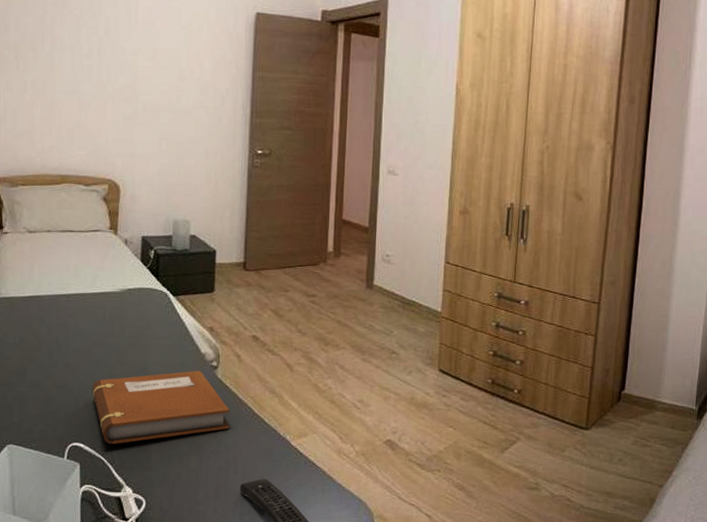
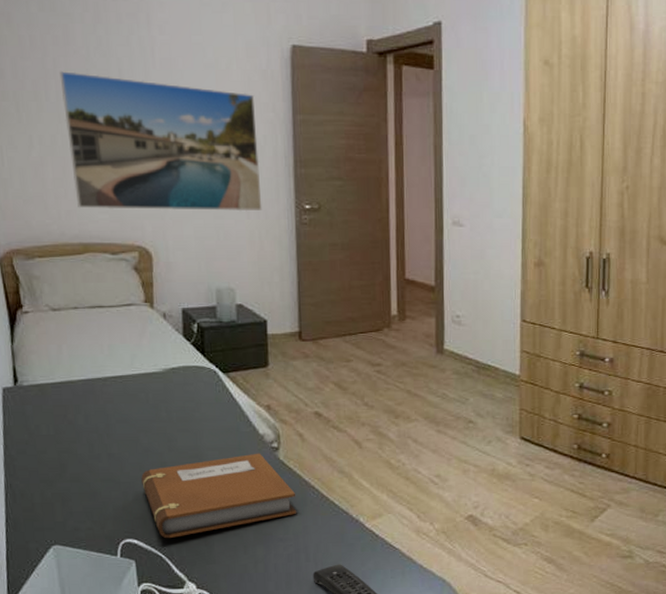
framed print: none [55,27,221,154] -> present [59,71,262,212]

